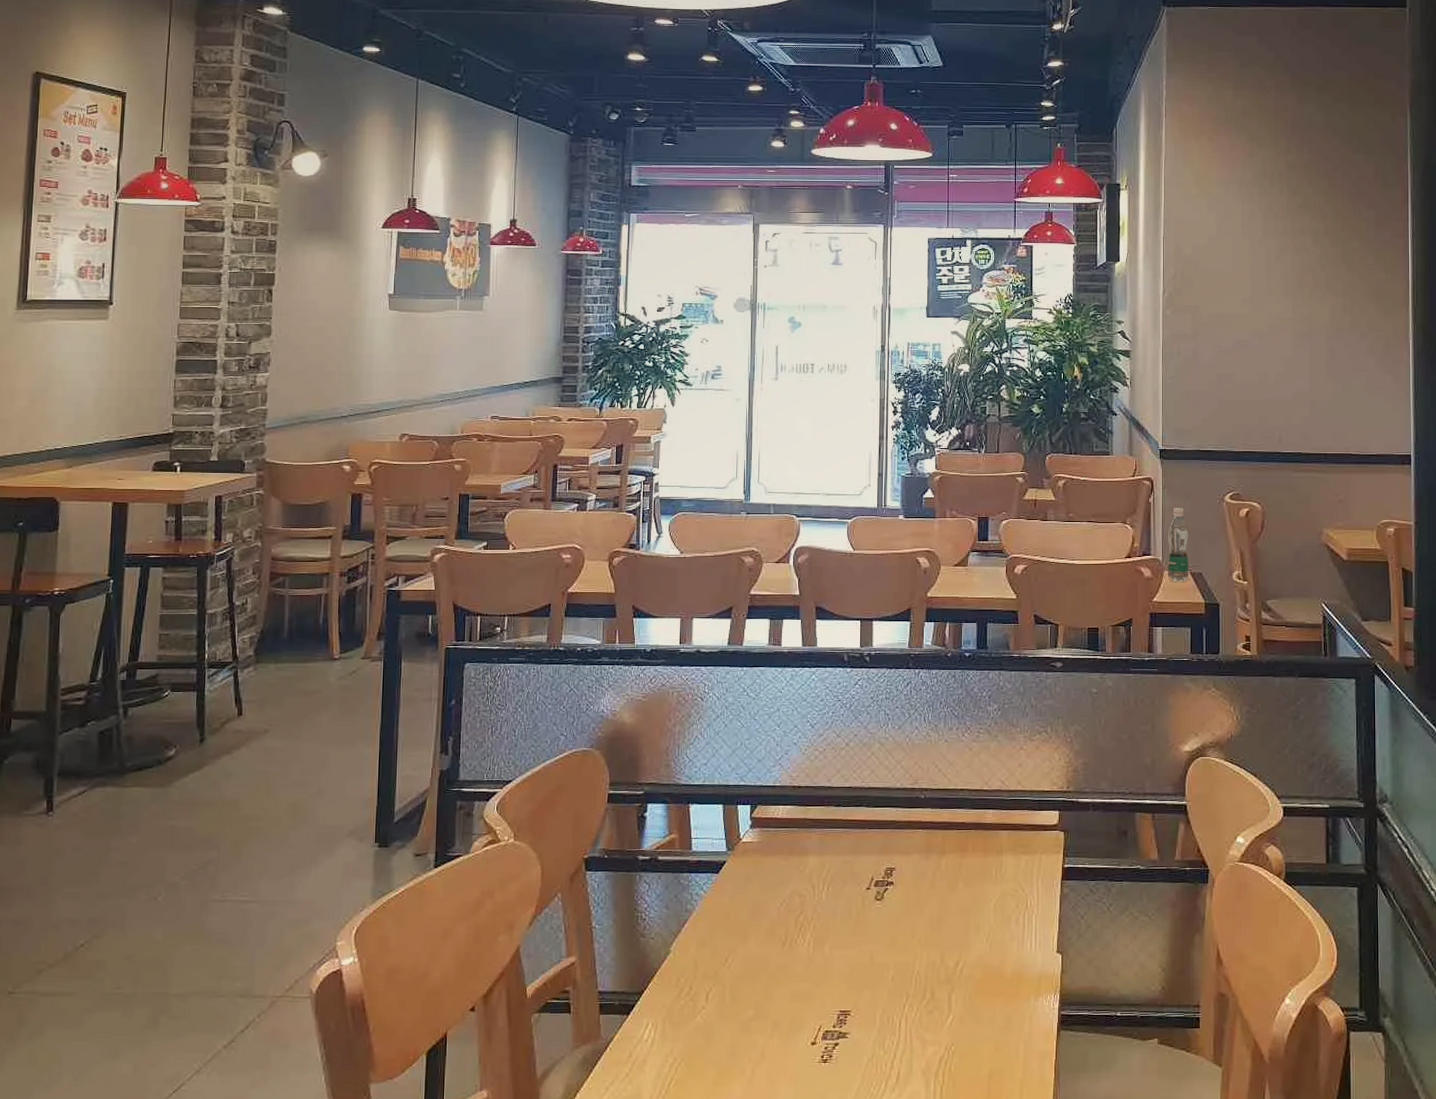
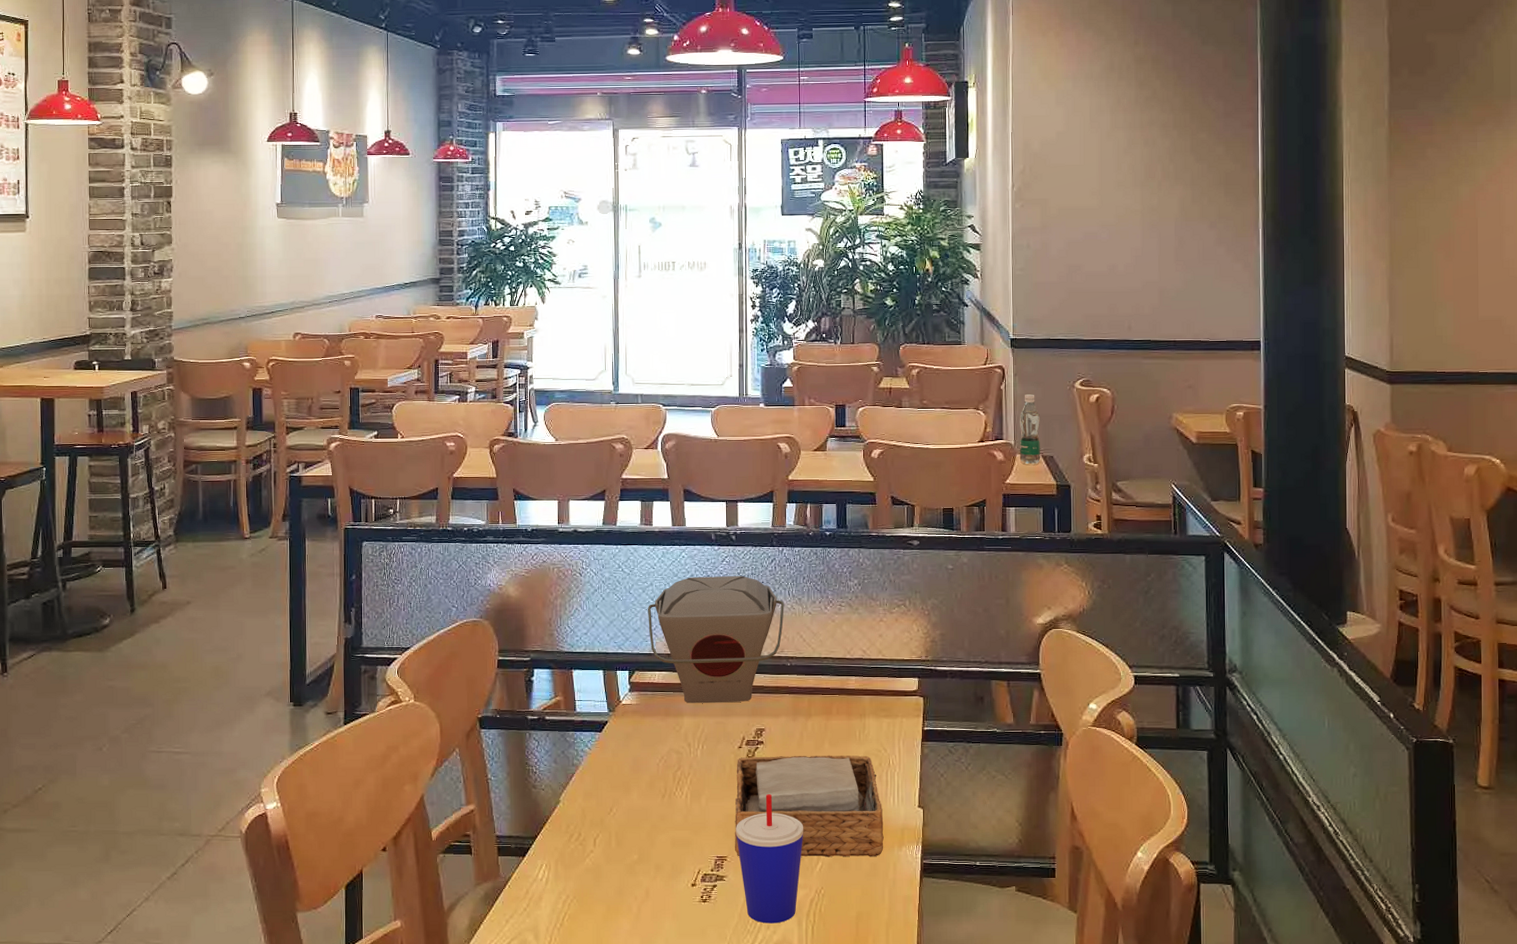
takeout container: none [773,700,919,840] -> present [648,575,784,703]
napkin holder: none [859,896,1020,1010] -> present [734,755,884,858]
beverage cup: none [861,940,935,1086] -> present [736,794,804,924]

